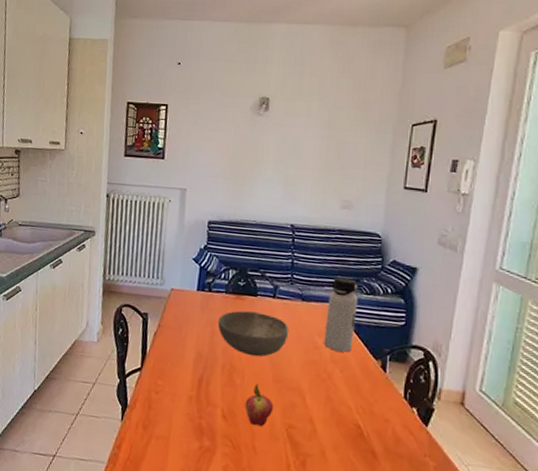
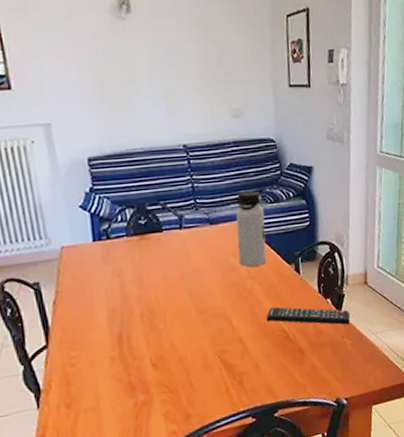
bowl: present [217,310,290,357] -> none [124,247,204,296]
fruit: present [245,383,274,427] -> none [172,321,203,364]
remote control: none [341,397,438,444] -> present [266,306,351,325]

